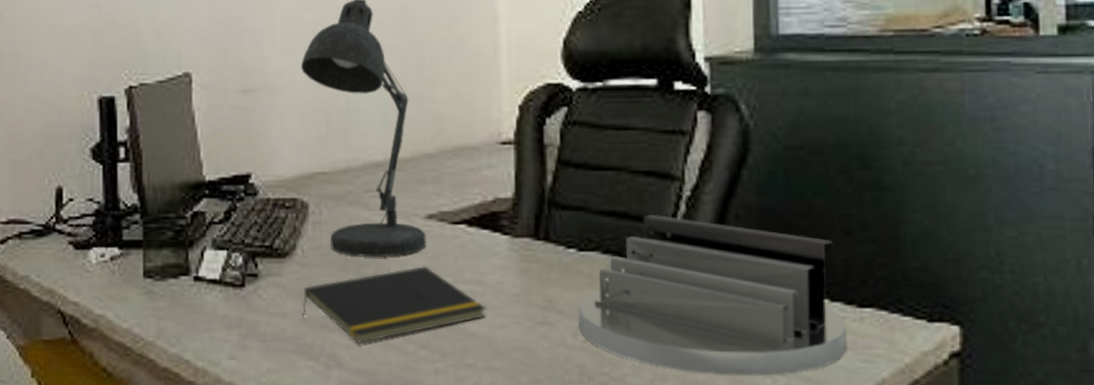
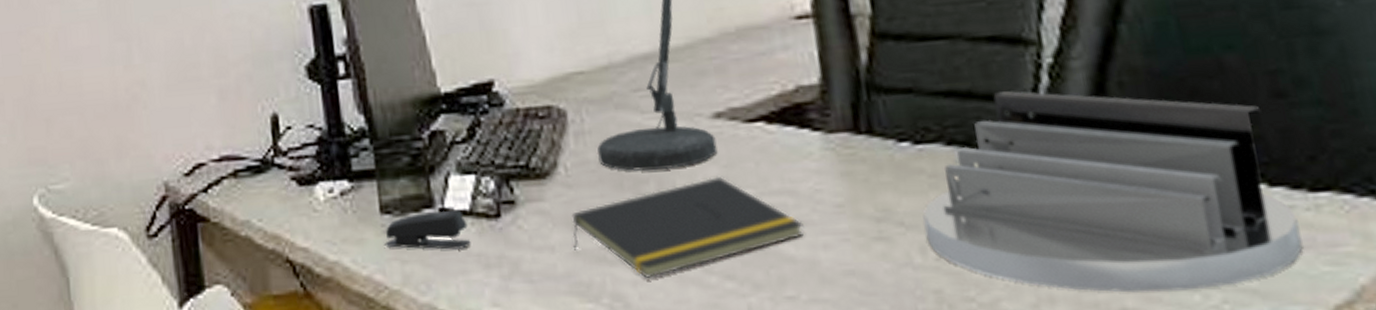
stapler: none [143,278,218,311] -> present [384,210,471,250]

